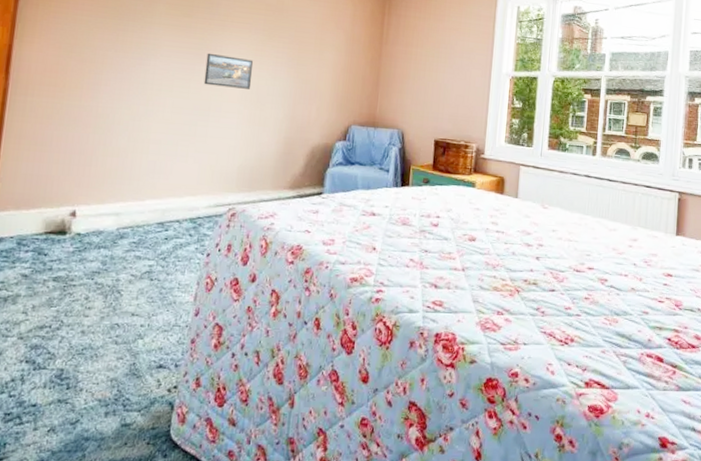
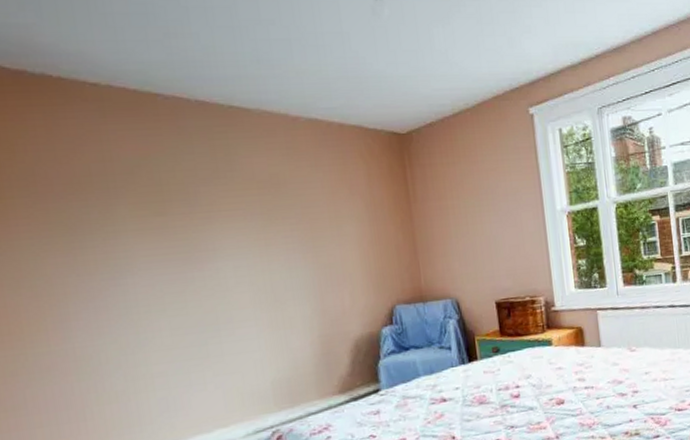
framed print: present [203,53,254,89] -> none [197,252,264,294]

